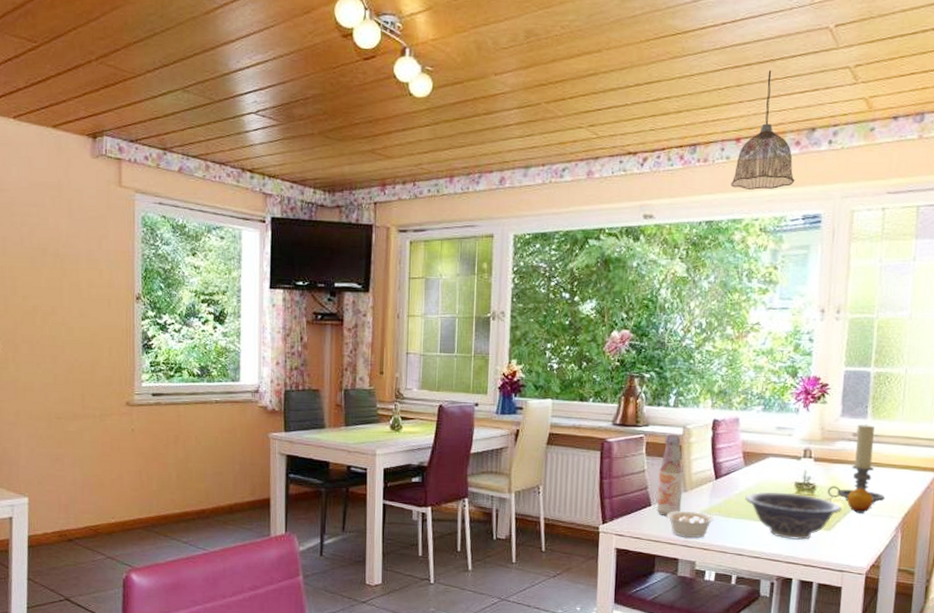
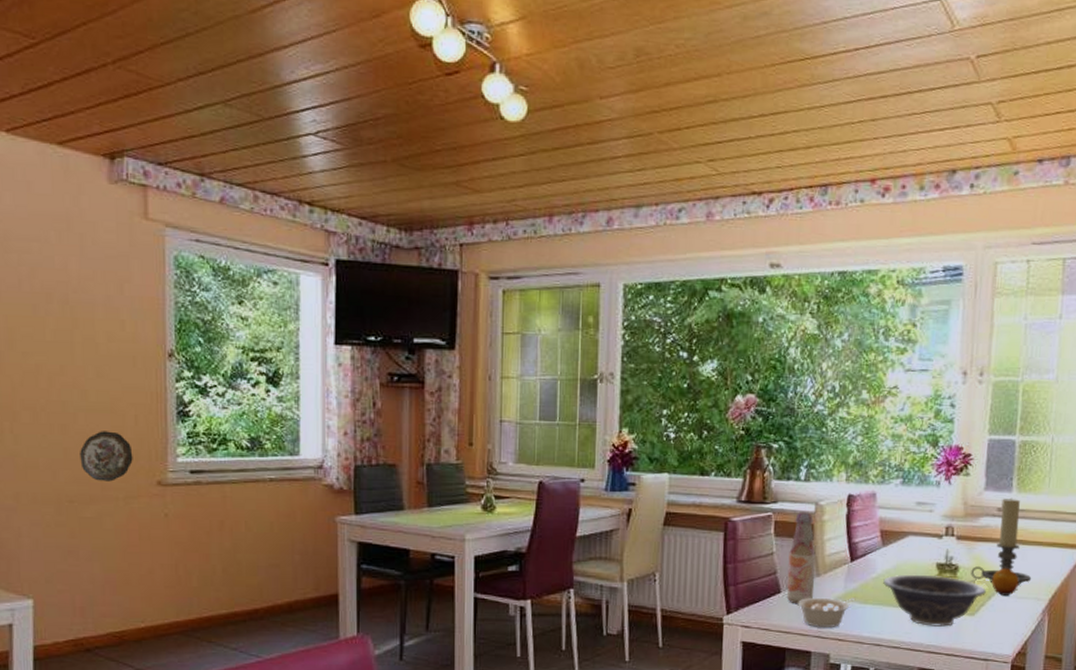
decorative plate: none [66,360,107,402] -> present [80,431,133,482]
pendant lamp: present [731,70,795,190] -> none [865,104,935,237]

